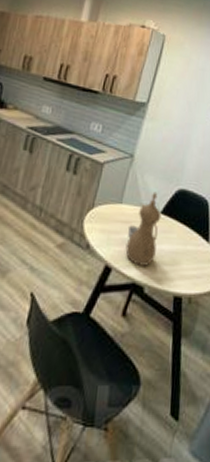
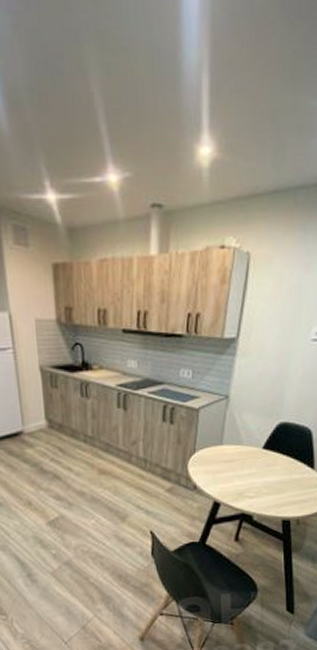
teapot: present [125,191,162,266] -> none [231,429,264,498]

